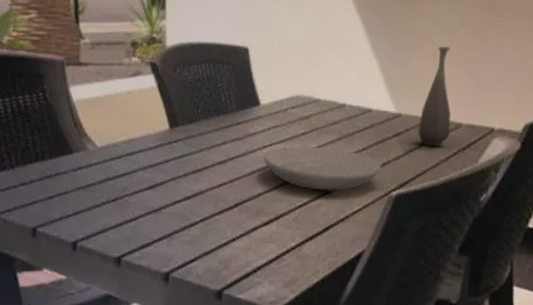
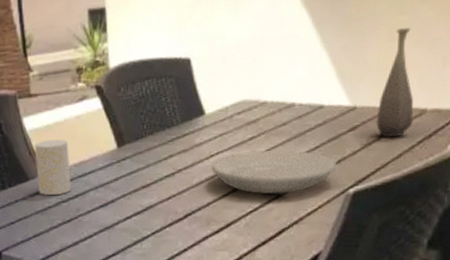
cup: none [80,113,119,172] -> present [34,139,72,195]

